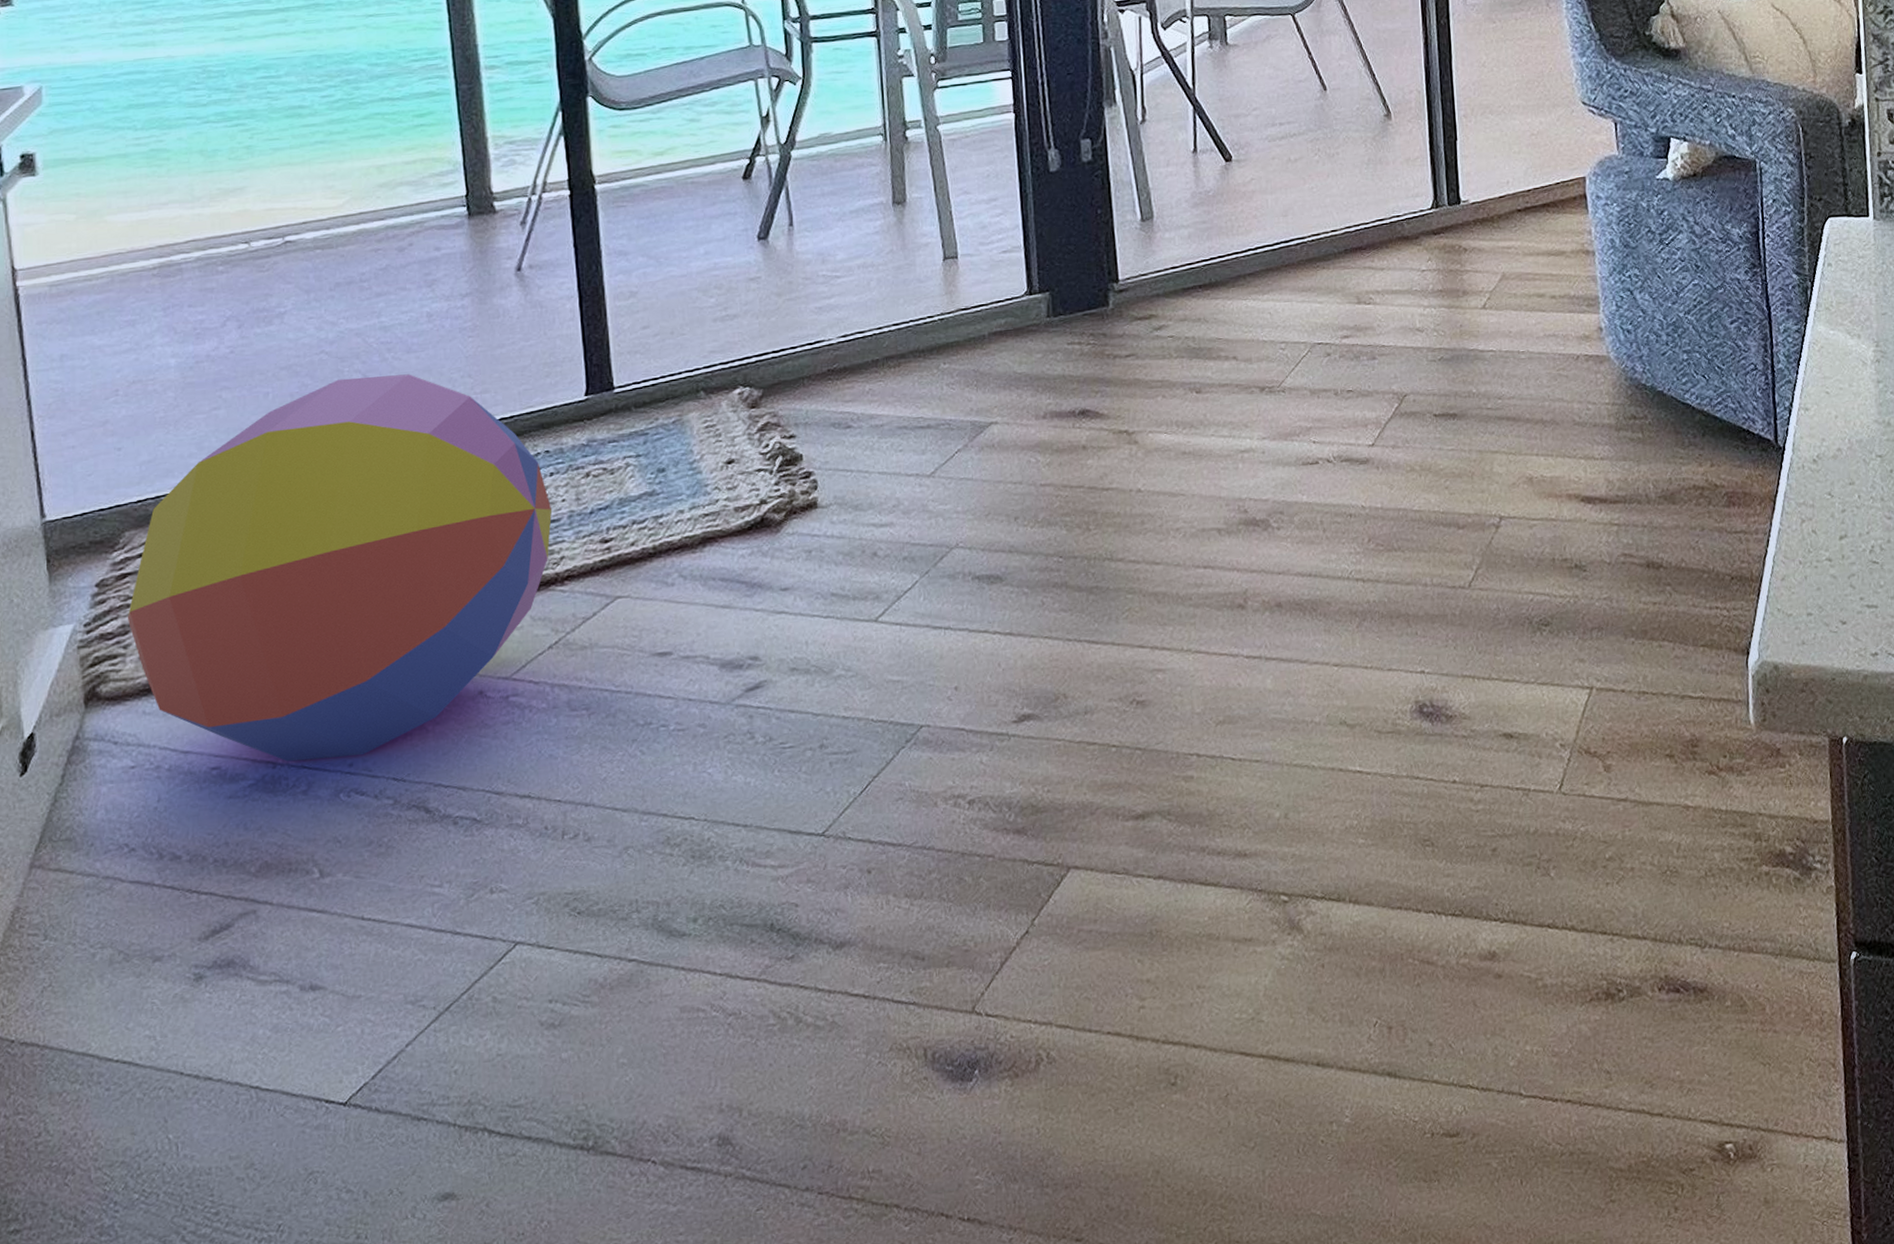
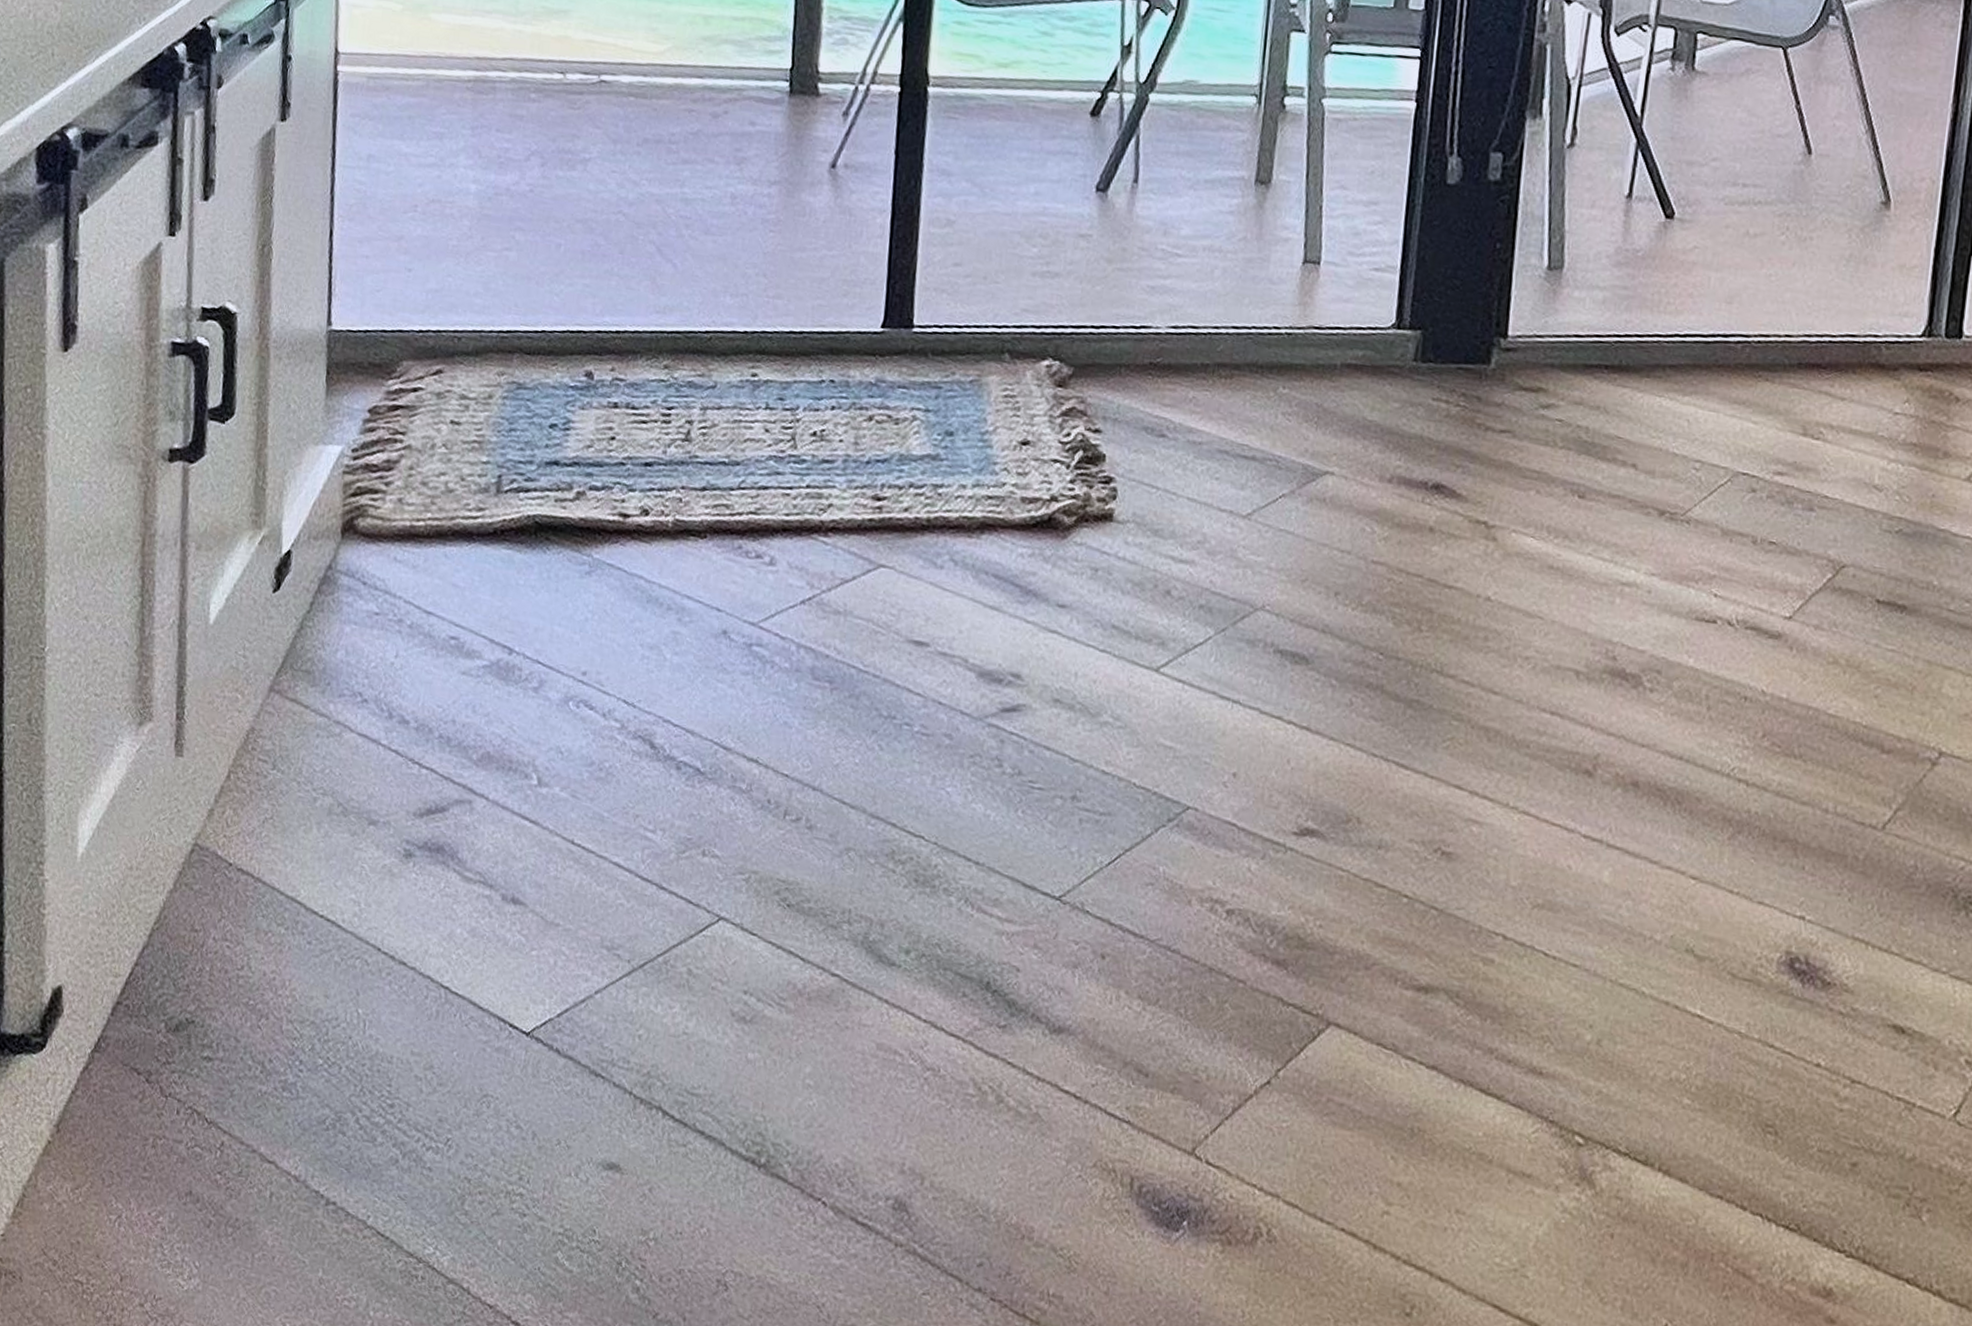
beachball: present [127,374,553,762] -> none [392,246,828,667]

